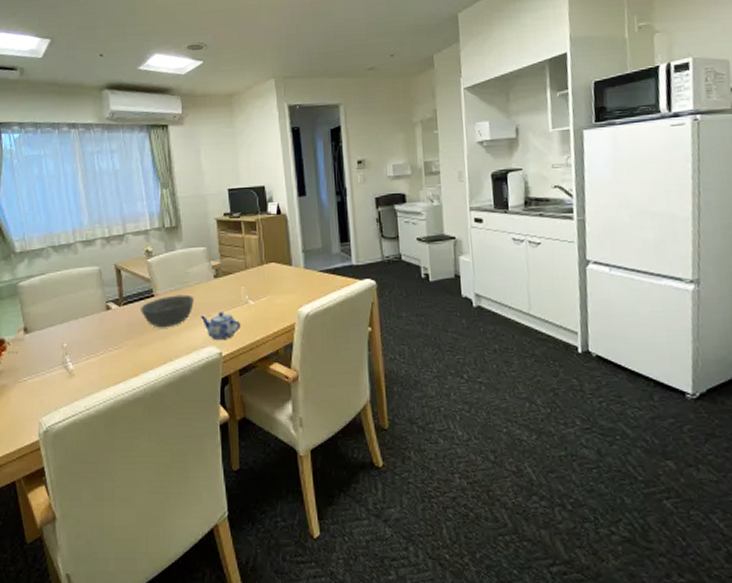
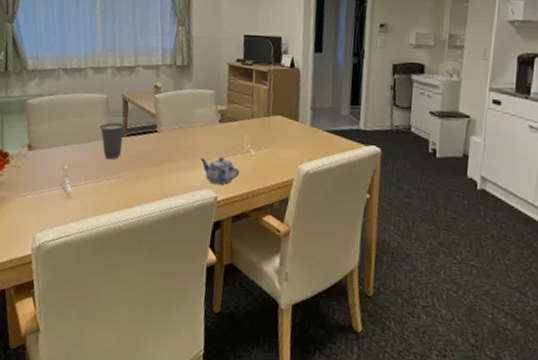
cup: none [94,293,121,331] -> present [98,122,125,160]
bowl: present [141,294,194,328] -> none [143,133,196,165]

